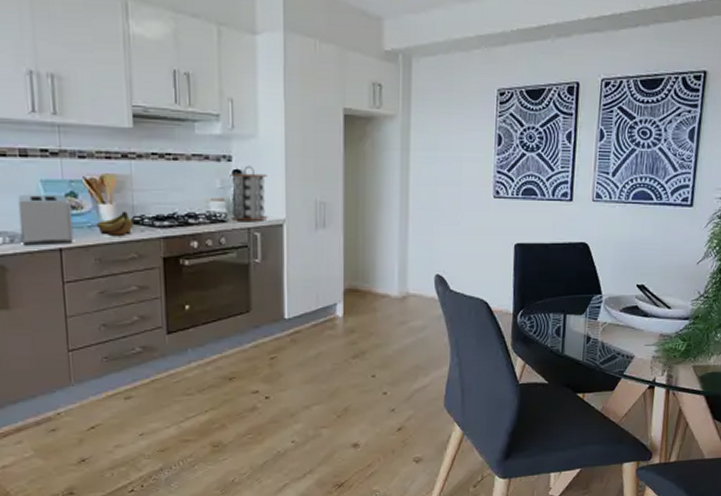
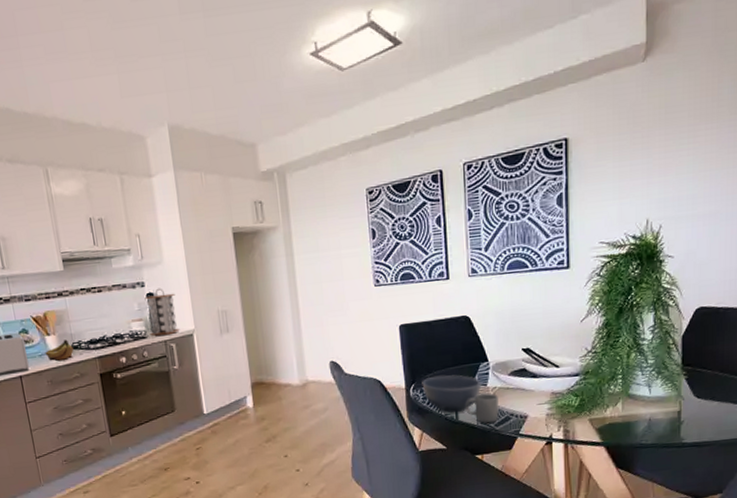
bowl: none [531,303,592,346] -> present [422,374,482,413]
cup: none [573,328,607,360] -> present [465,393,499,424]

